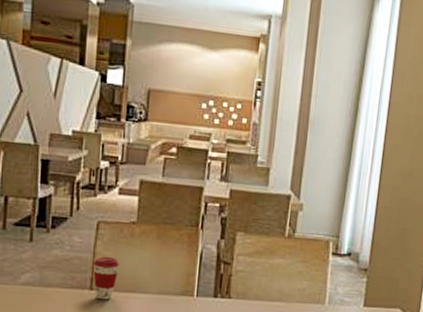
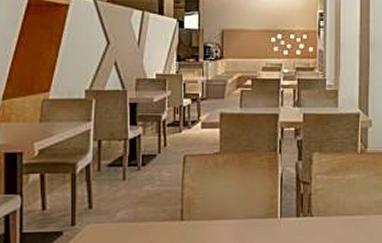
coffee cup: present [92,256,120,300] -> none [182,187,207,229]

